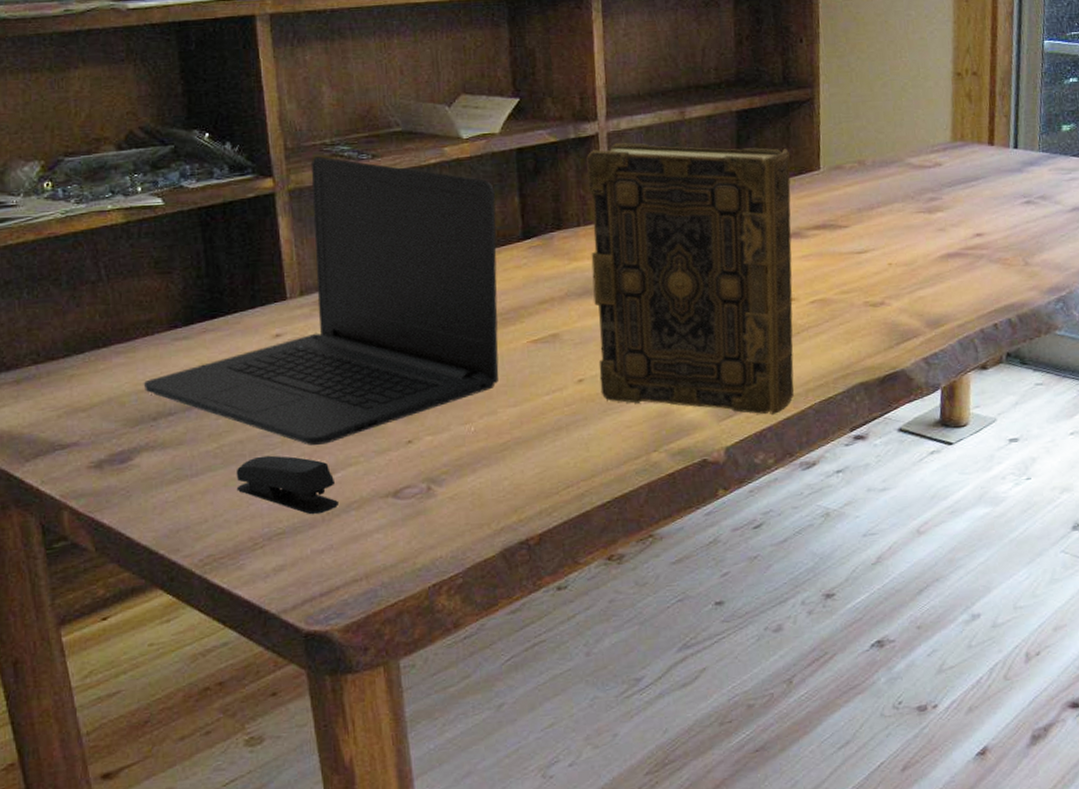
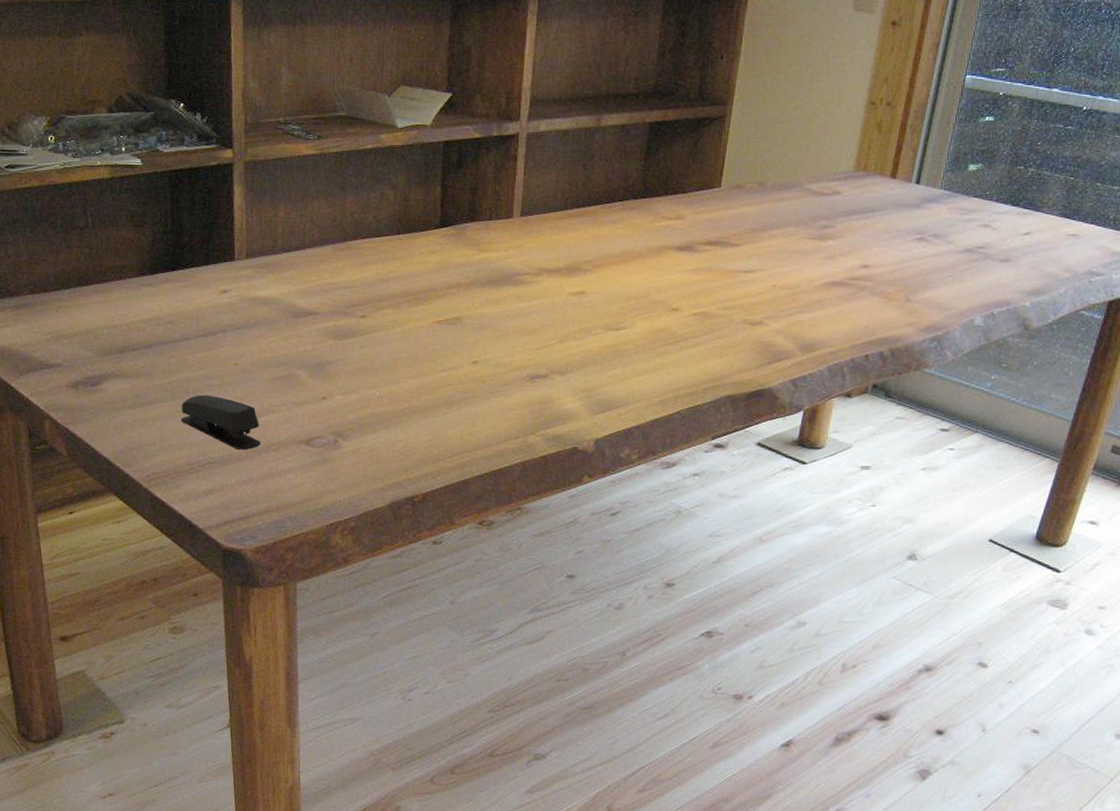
laptop: present [143,156,499,446] -> none [114,133,420,392]
book: present [587,142,794,416] -> none [491,143,694,416]

